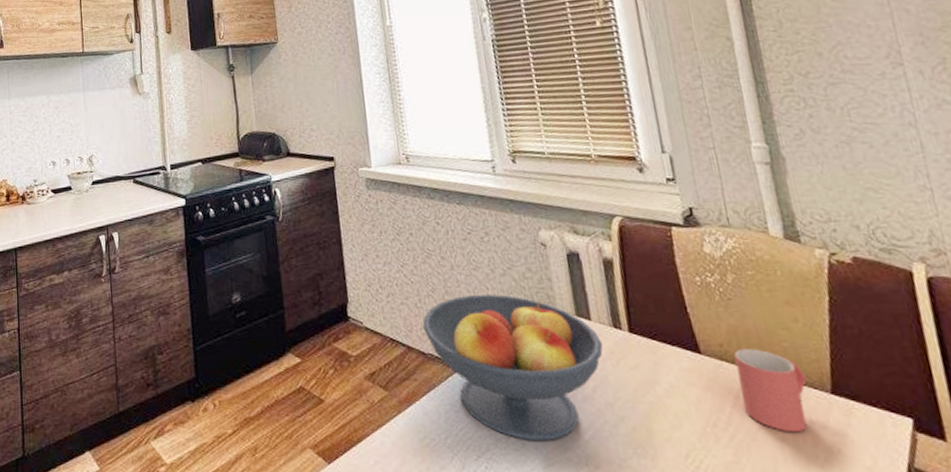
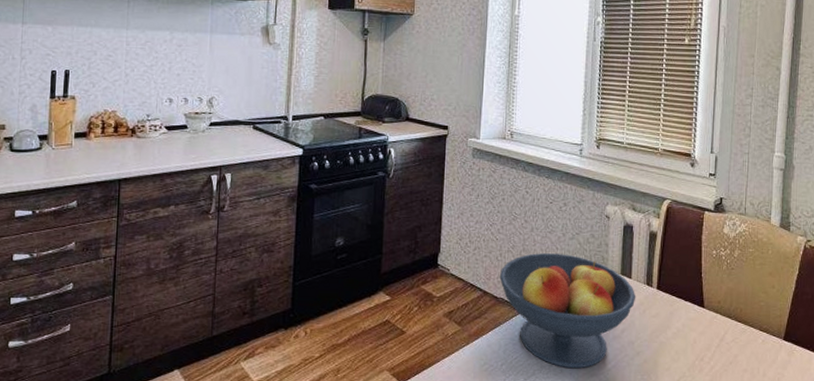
mug: present [734,349,808,433] -> none [724,306,770,366]

